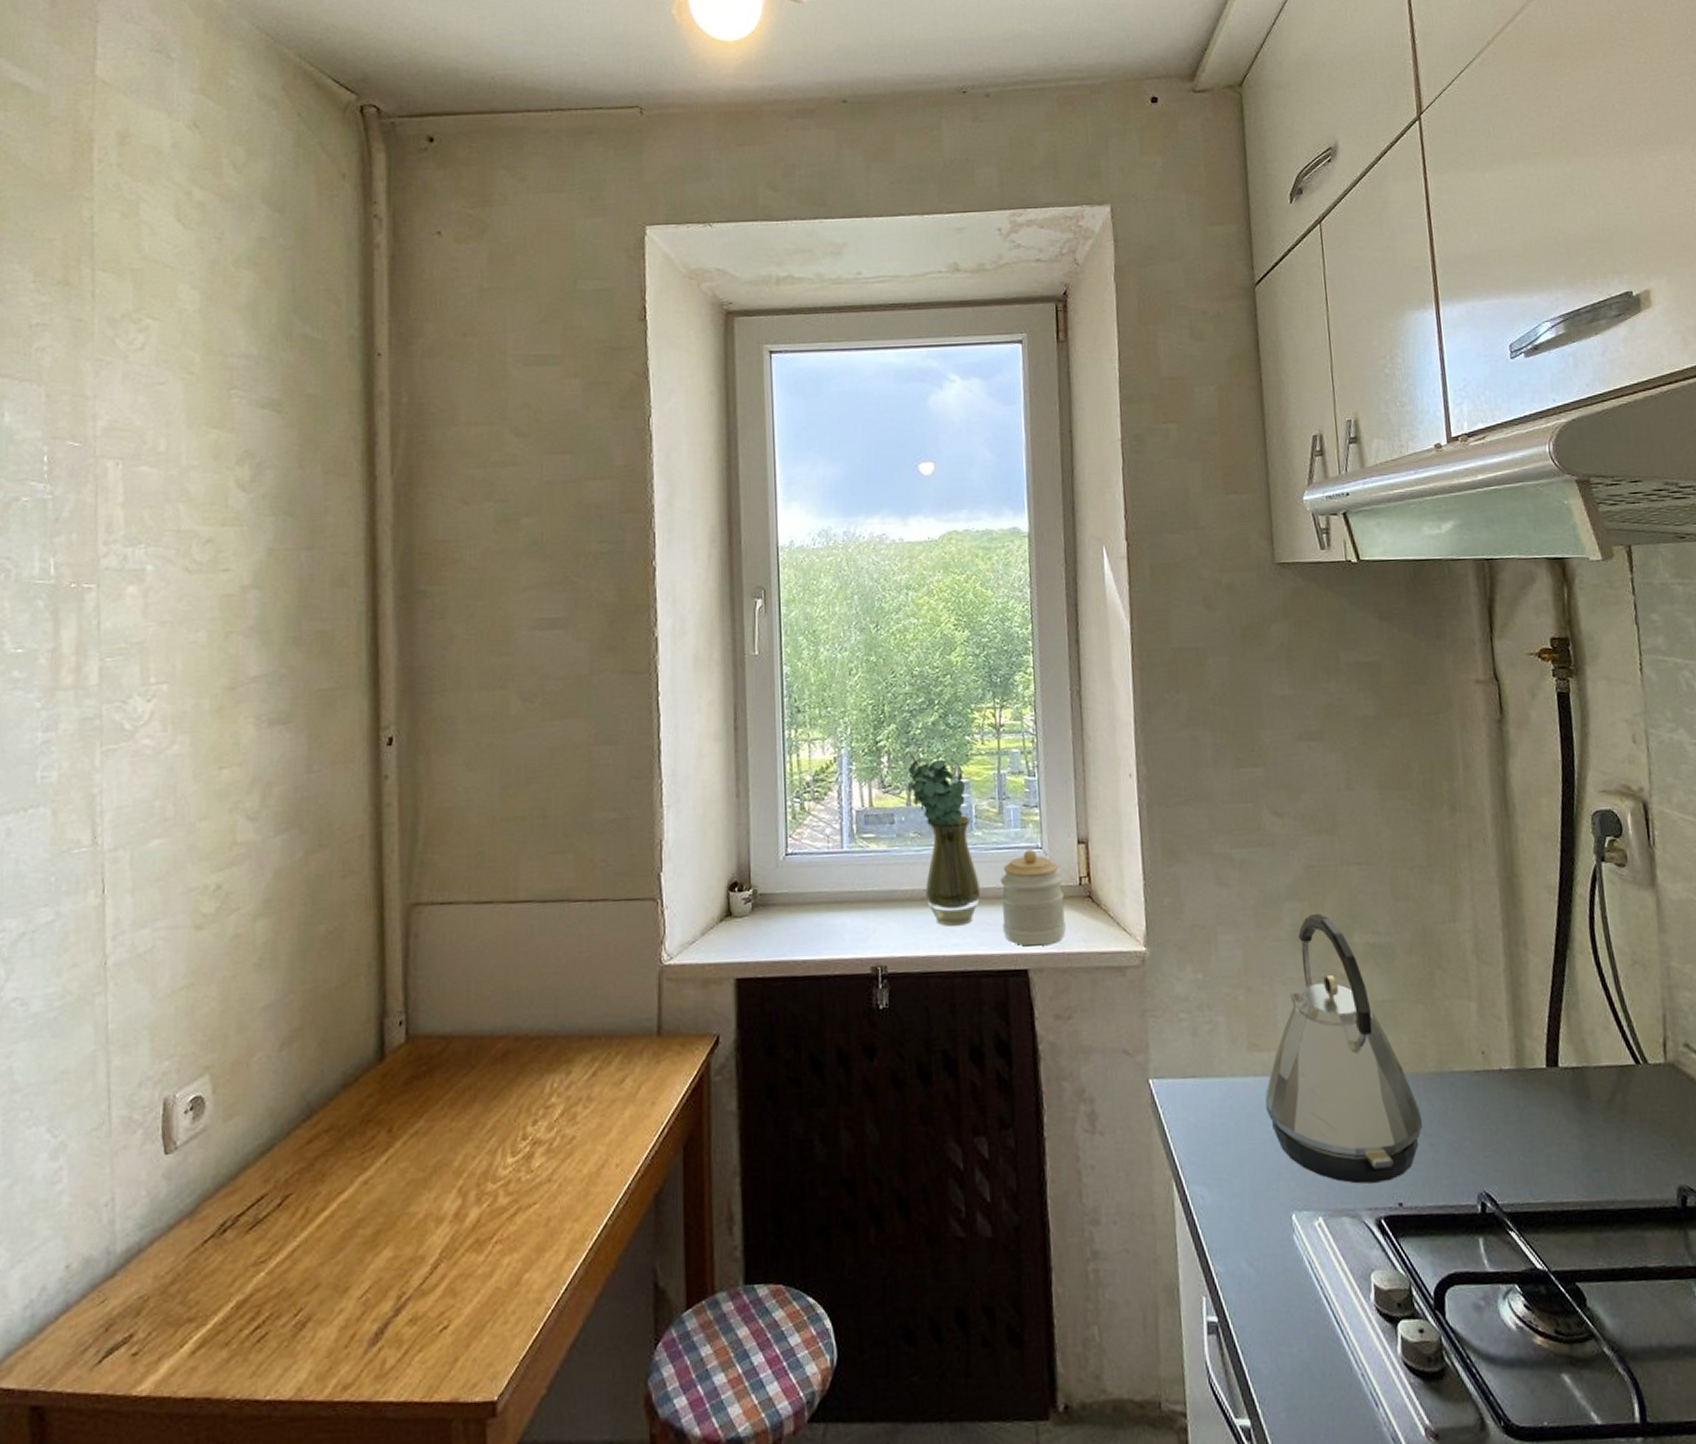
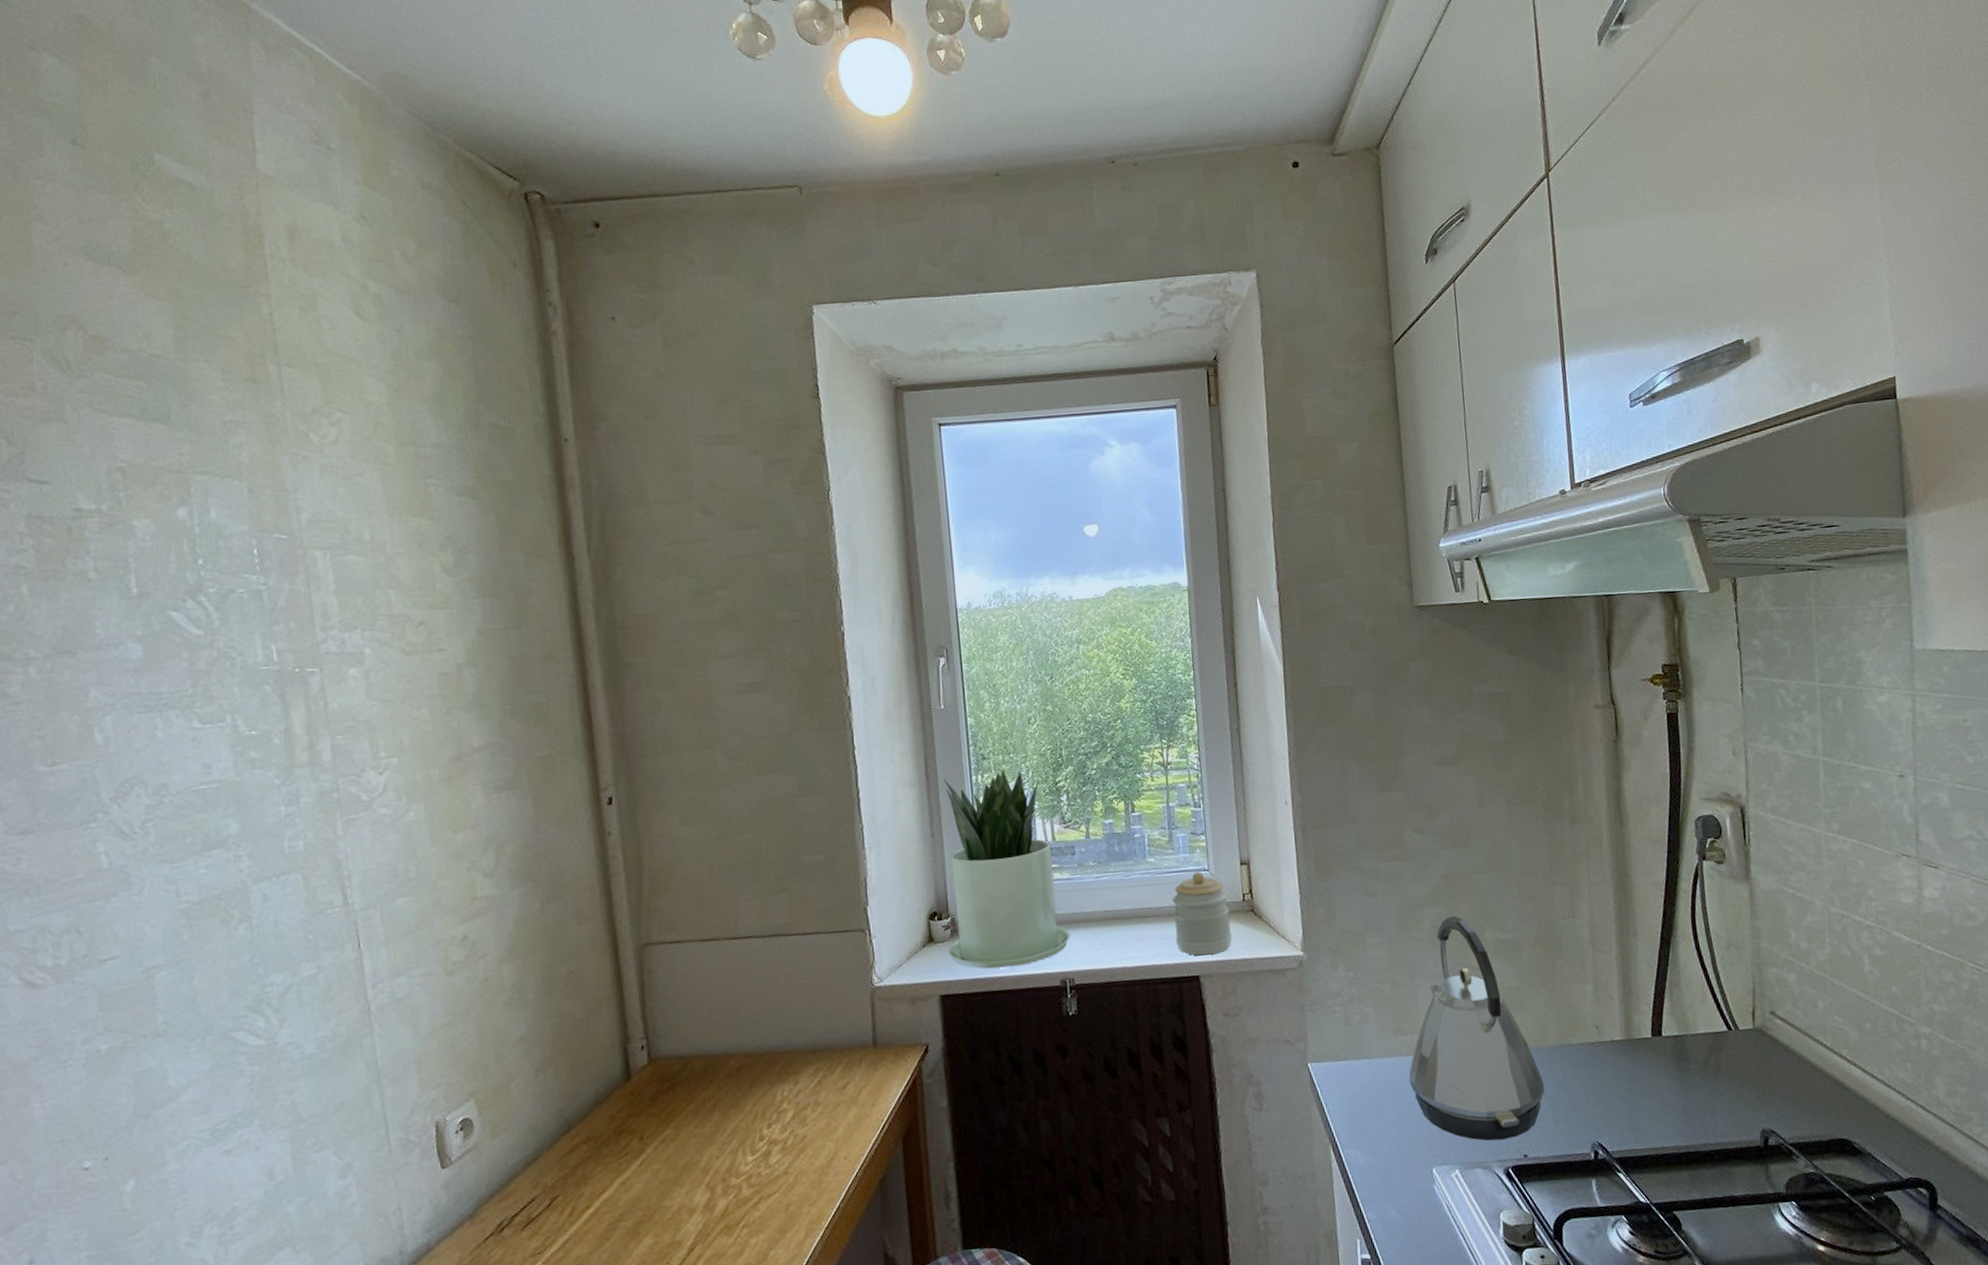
planter: none [746,725,884,951] -> present [944,770,1070,969]
vase: present [907,753,981,928] -> none [1085,792,1156,943]

